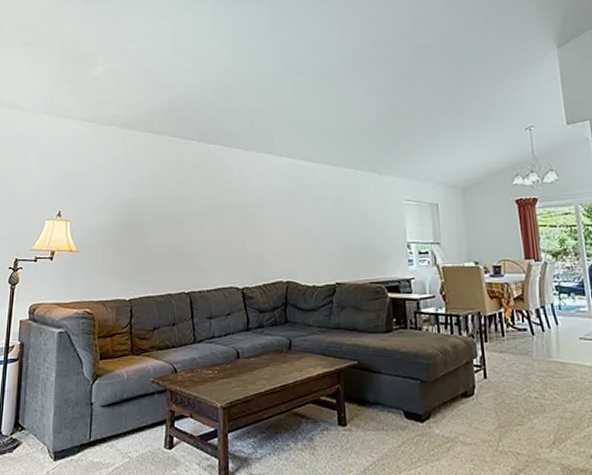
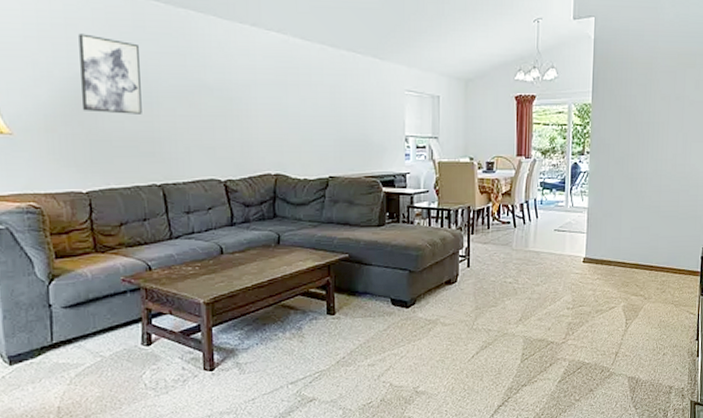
wall art: none [131,169,177,232] -> present [78,33,142,114]

